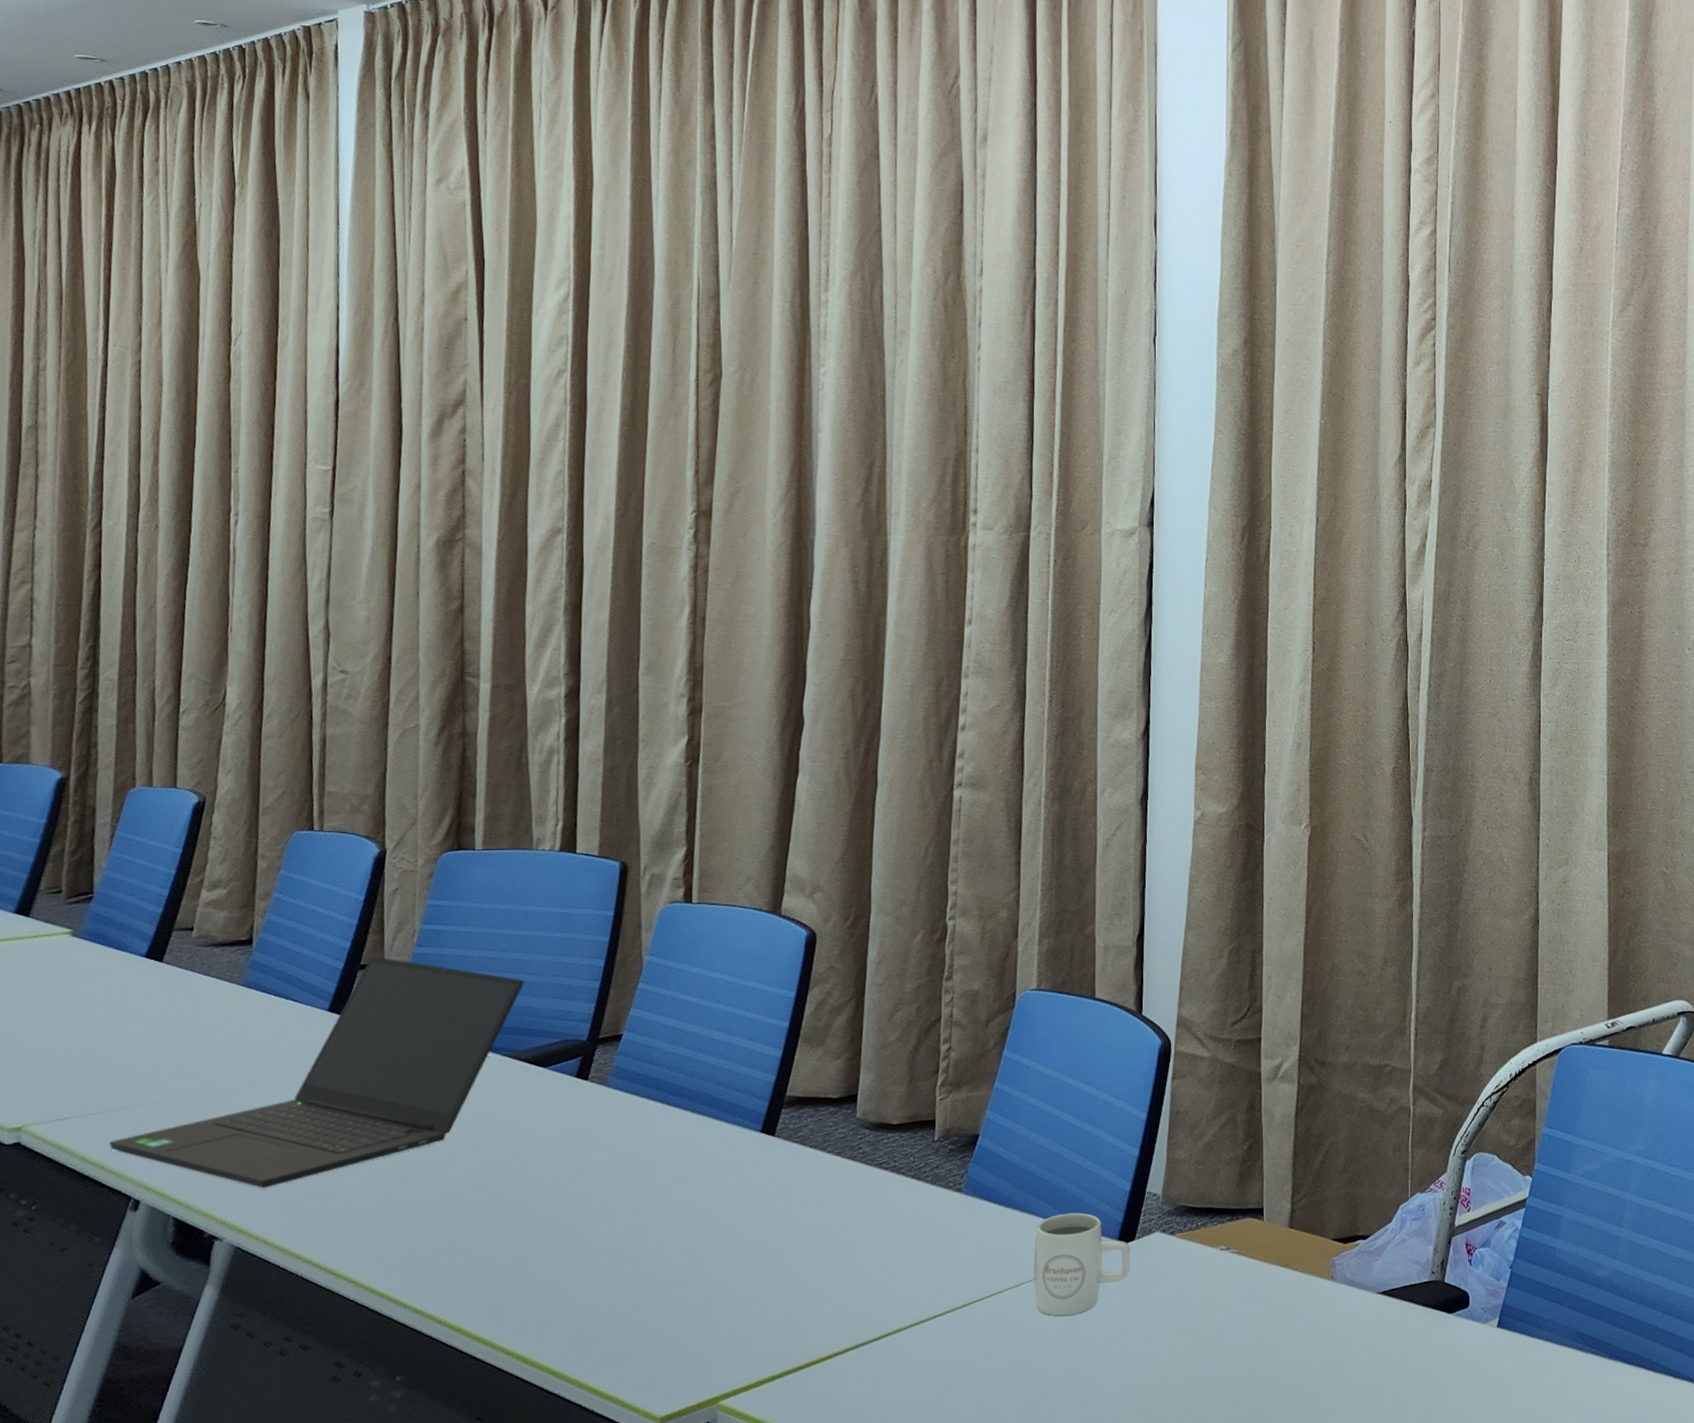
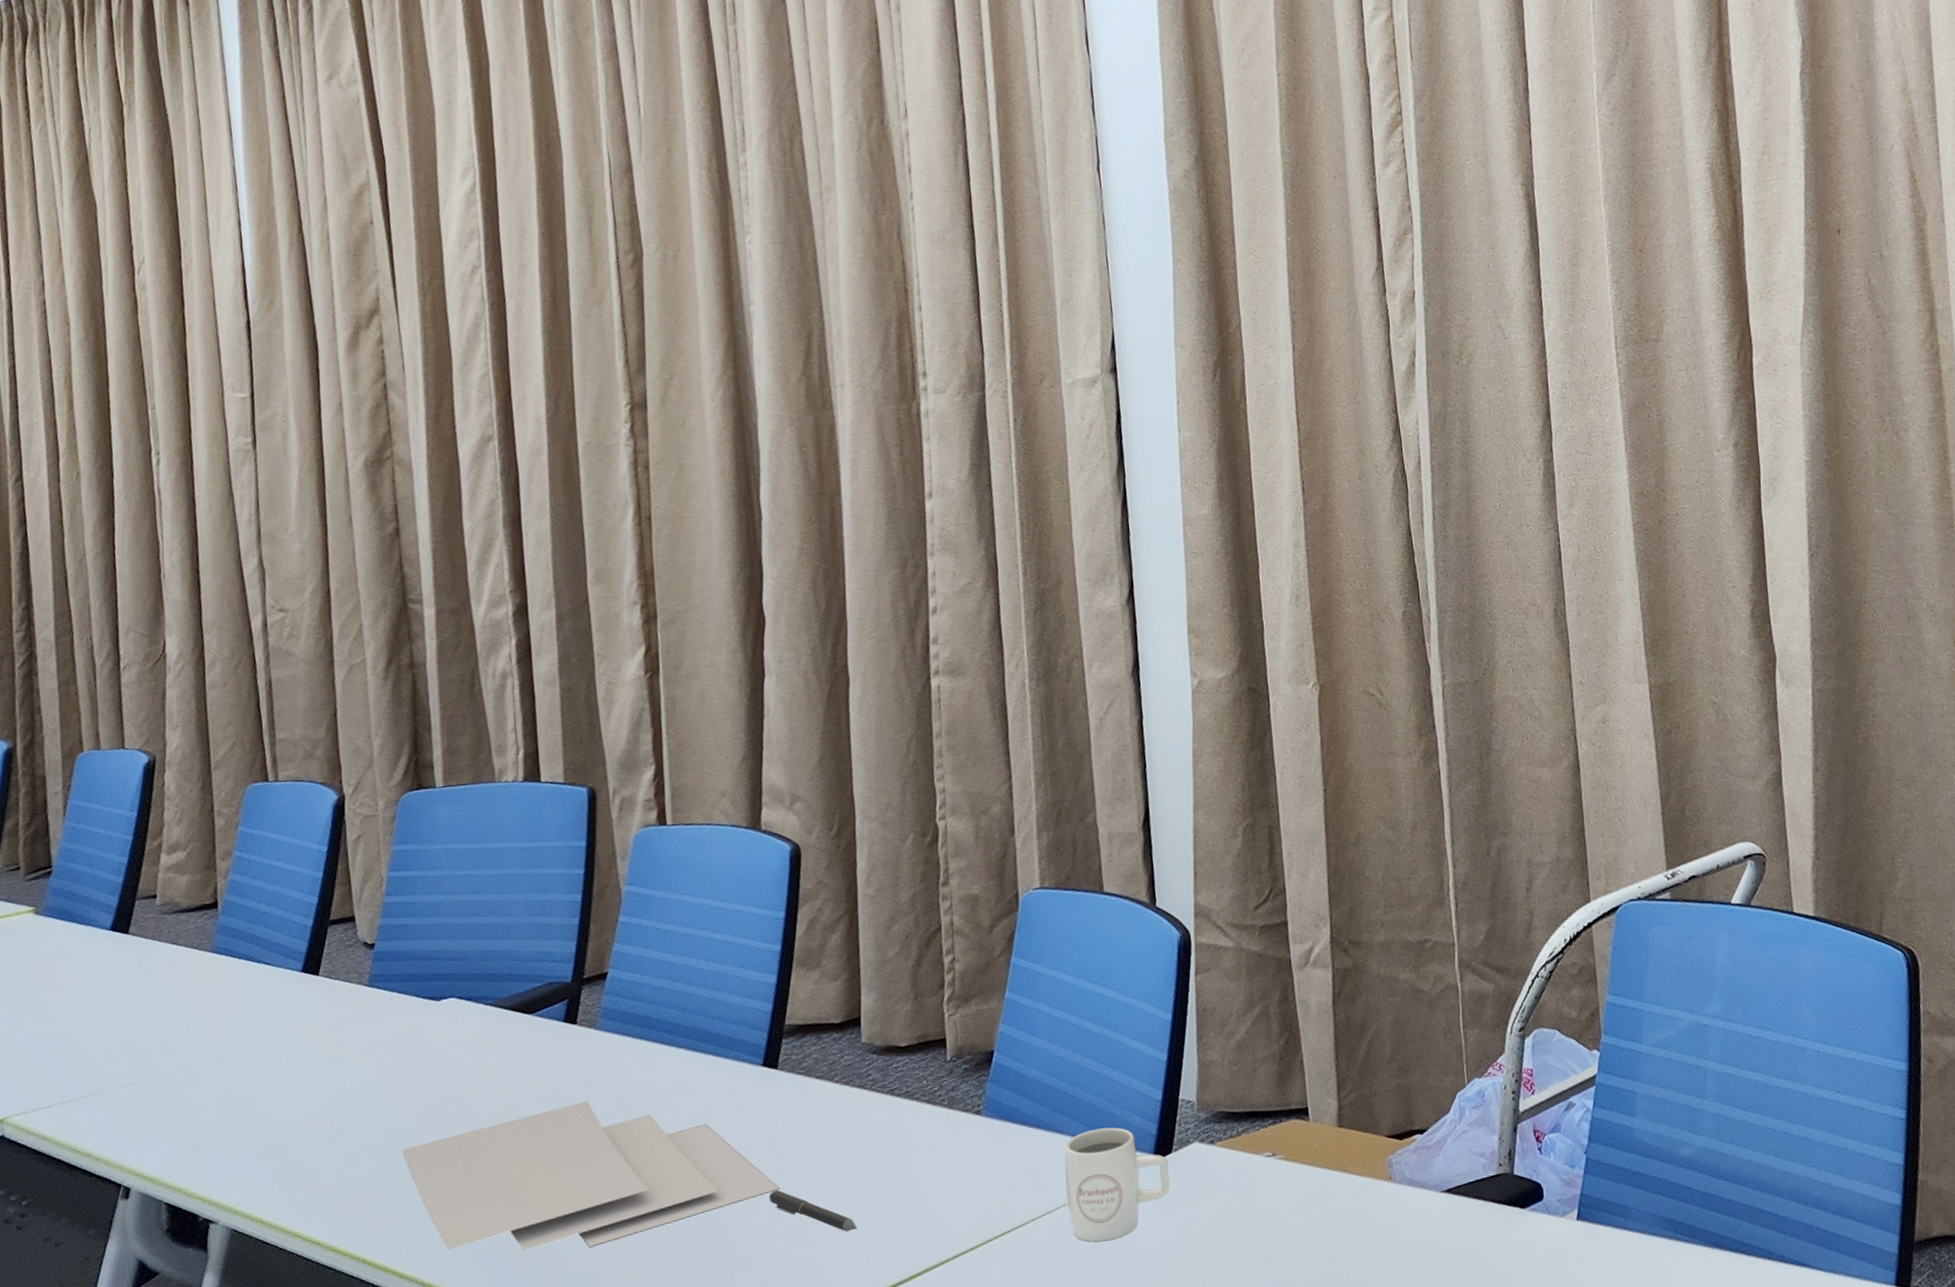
laptop: present [109,956,525,1188] -> none [93,909,501,1165]
papers: none [408,1152,766,1288] -> present [401,1101,780,1251]
pen: none [755,1247,836,1291] -> present [769,1189,858,1232]

